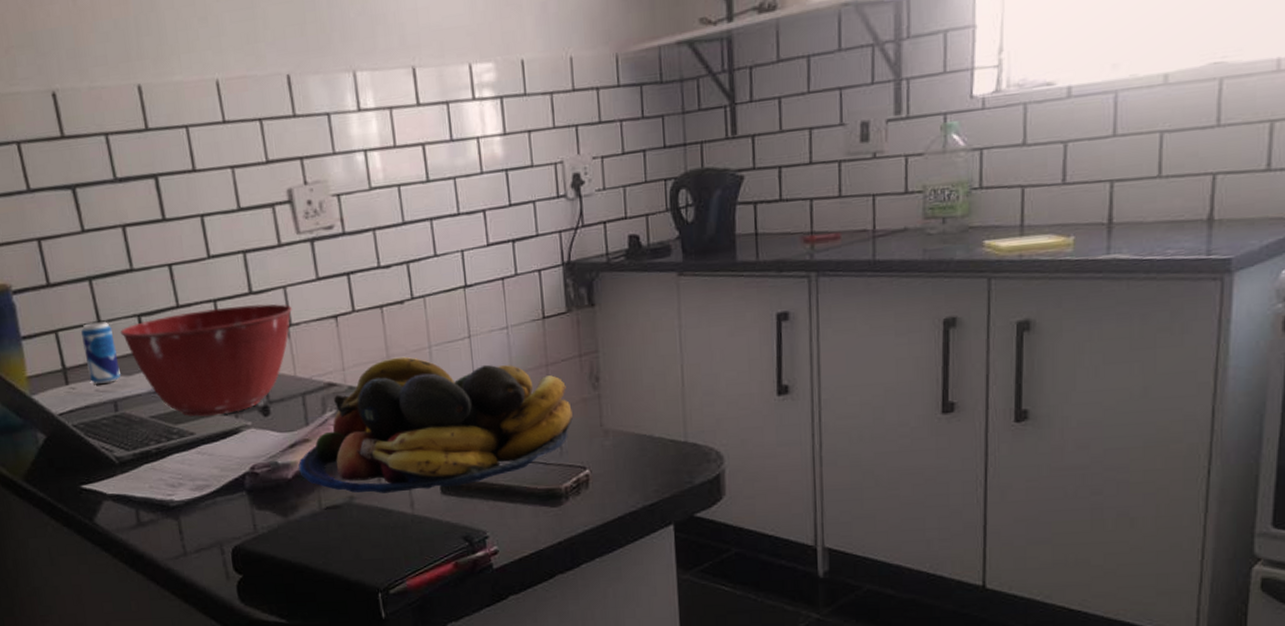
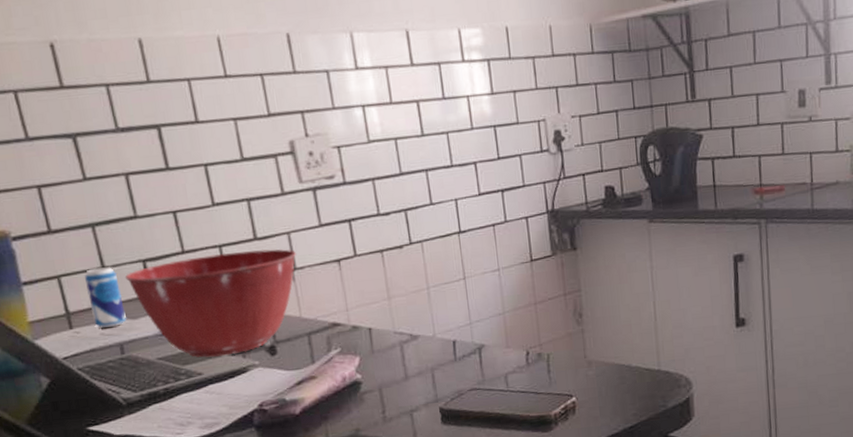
fruit bowl: present [298,356,573,493] -> none [306,297,560,425]

